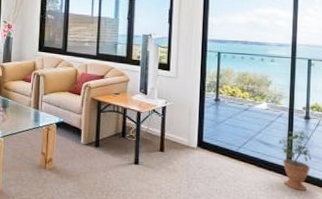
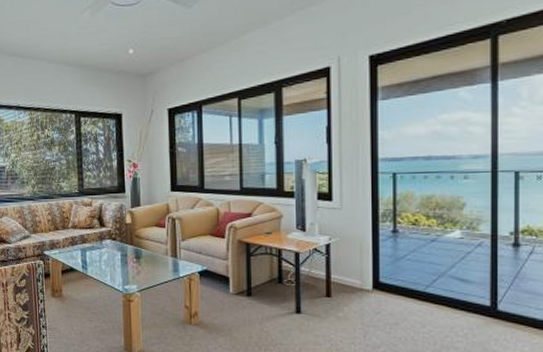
potted plant: present [278,130,311,191] -> none [478,260,524,334]

